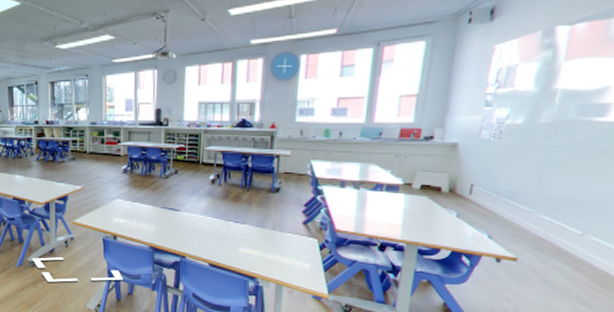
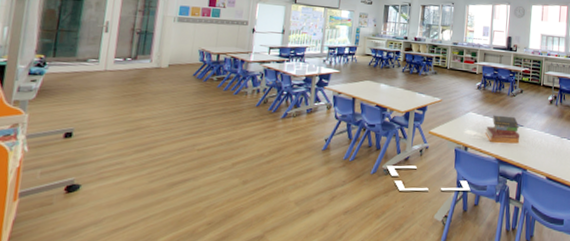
books: none [136,200,177,230] -> present [486,115,520,144]

